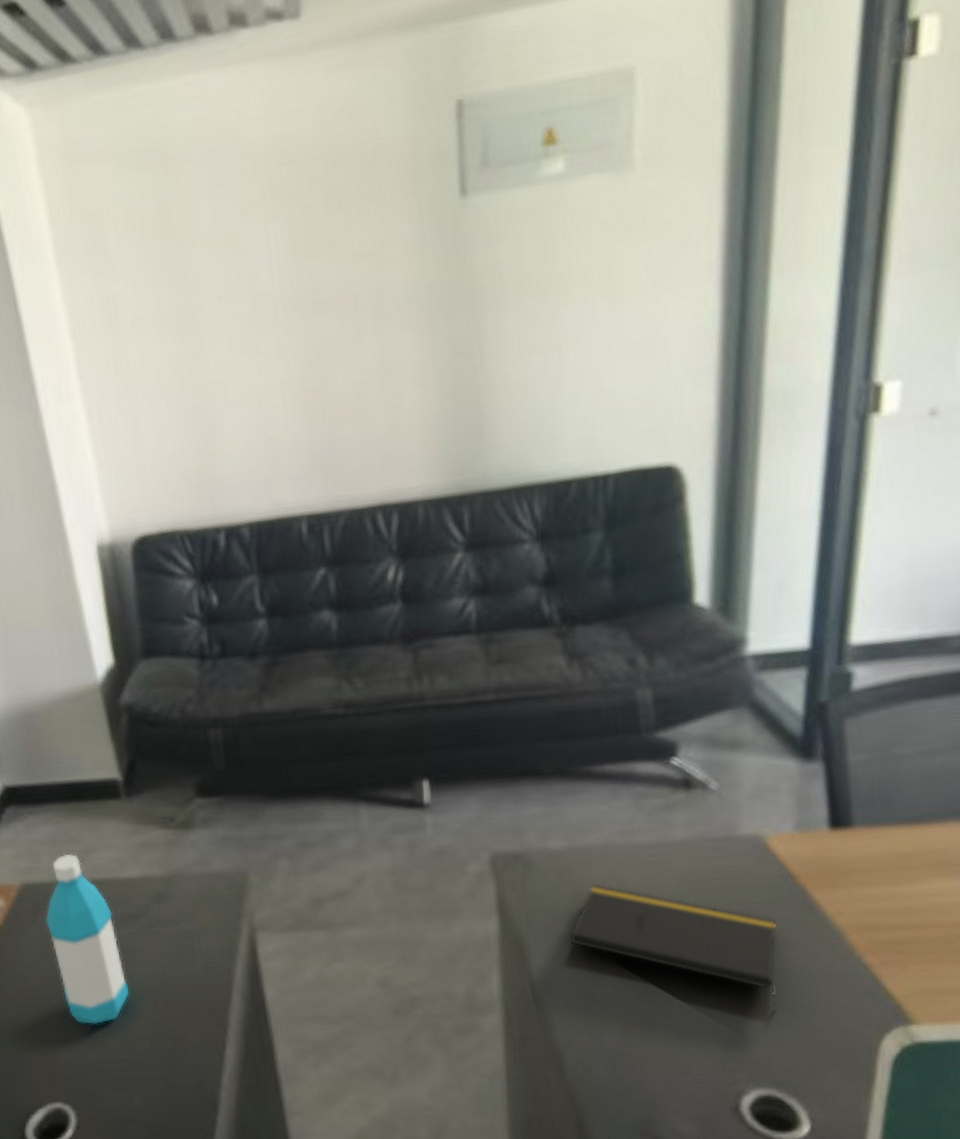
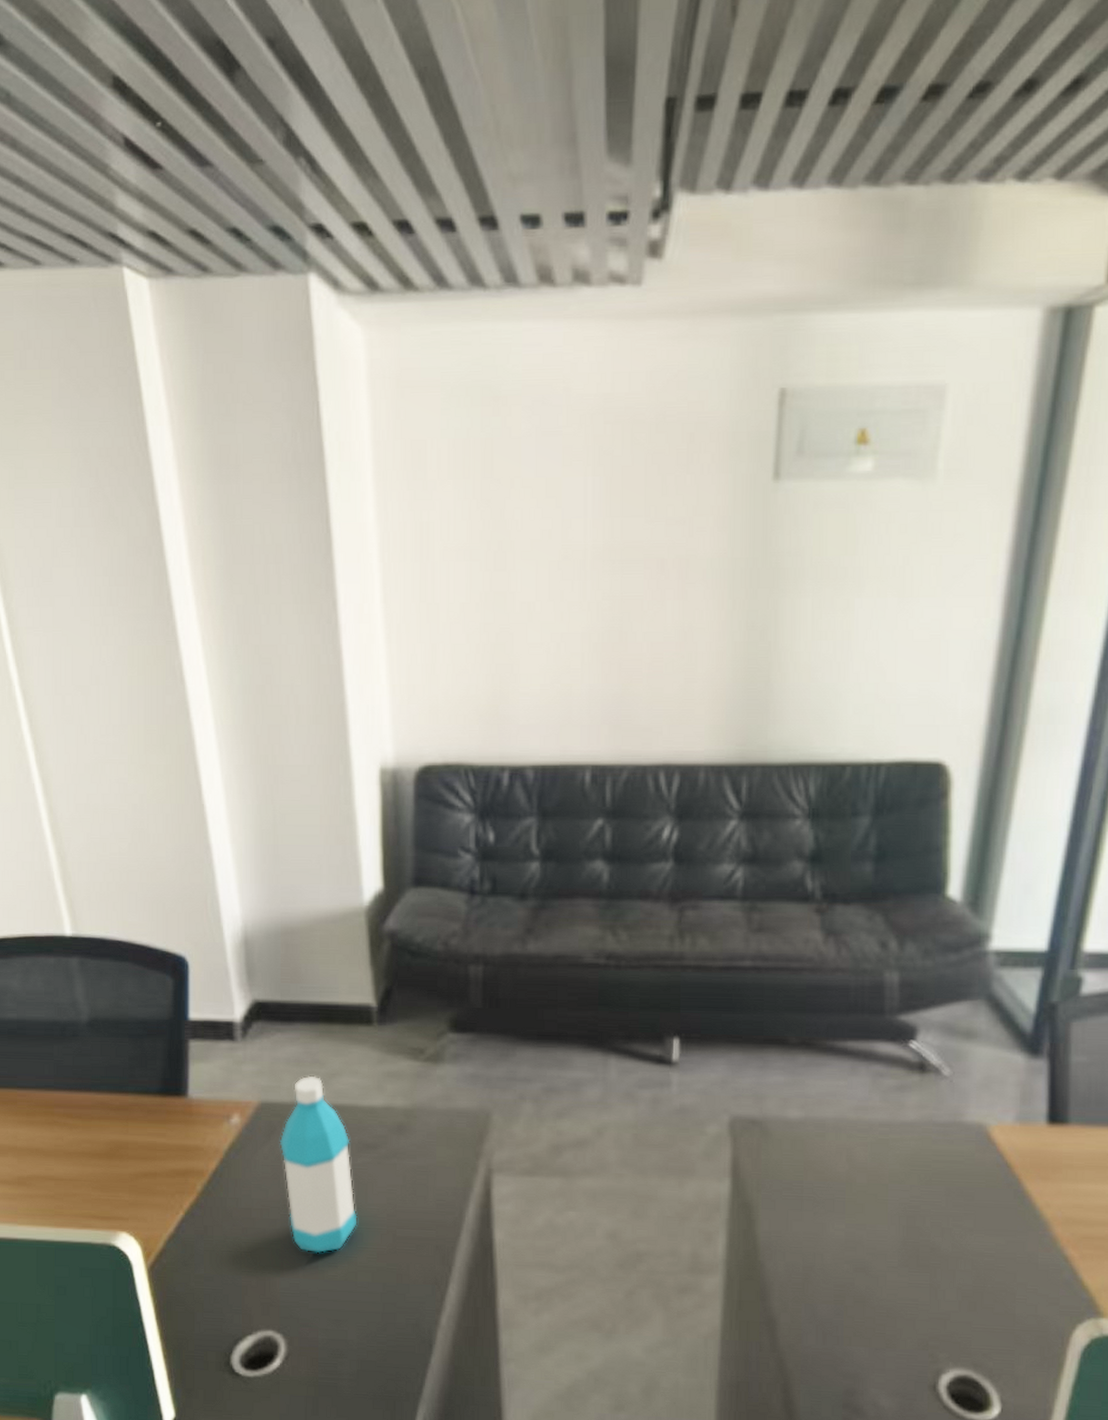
notepad: present [569,883,777,1010] -> none [796,1156,990,1294]

